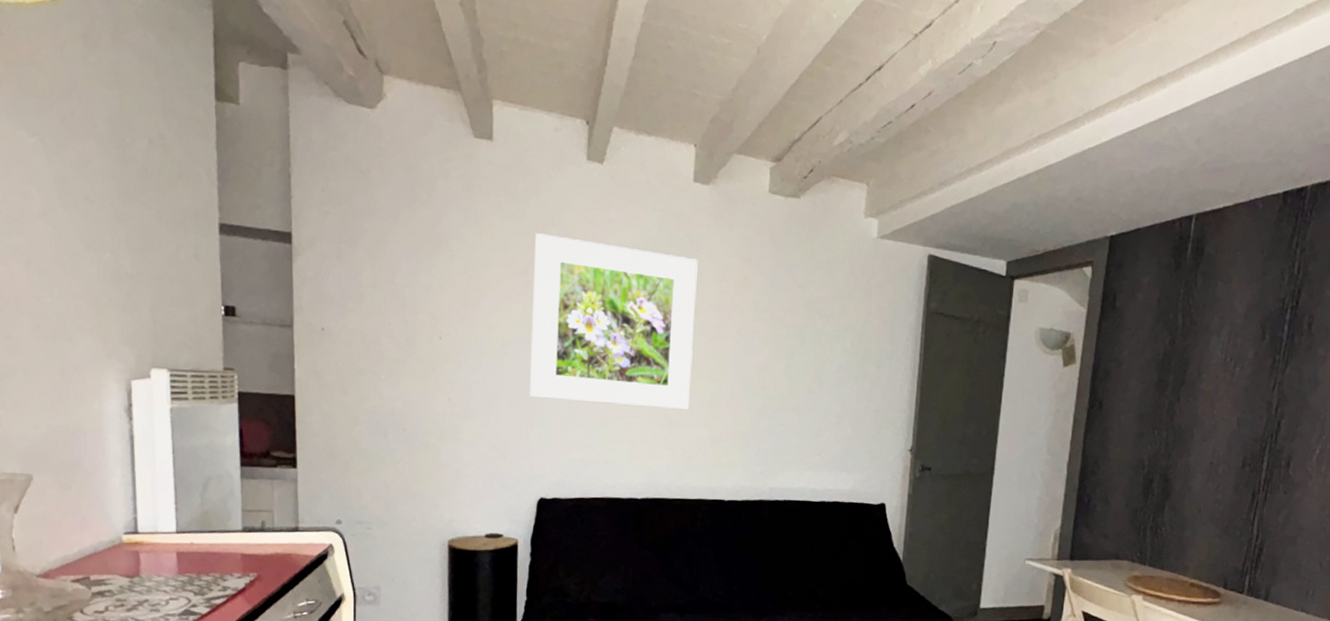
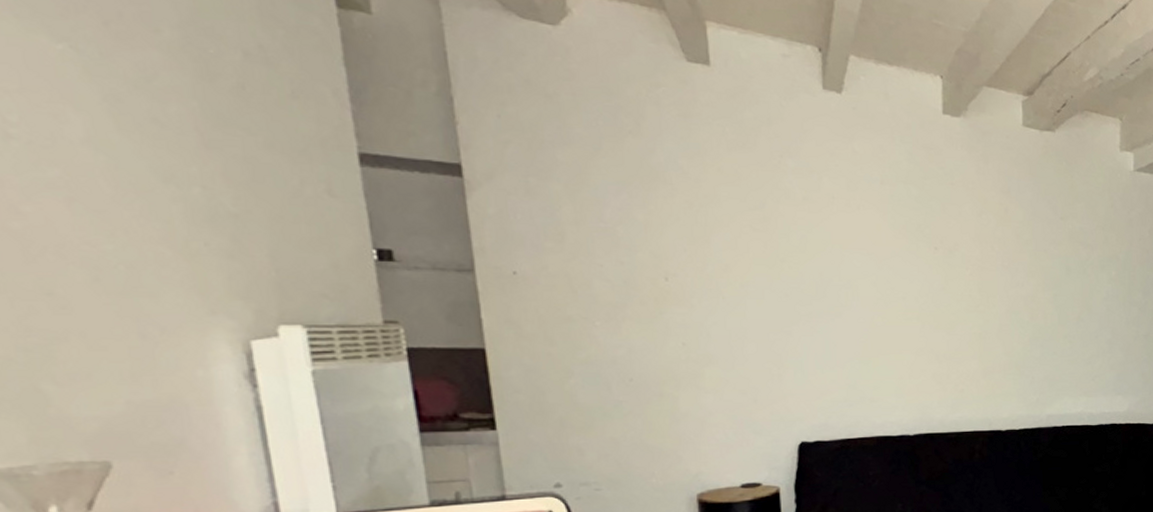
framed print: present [530,233,698,409] -> none [770,165,958,343]

